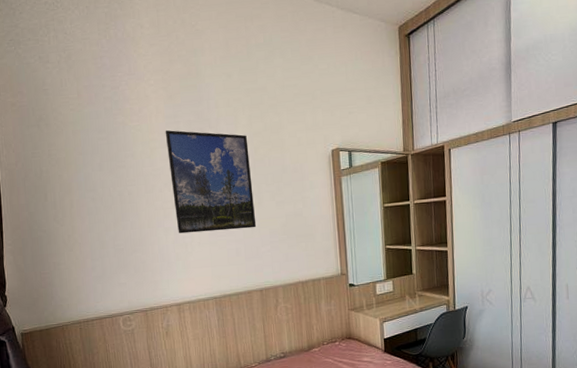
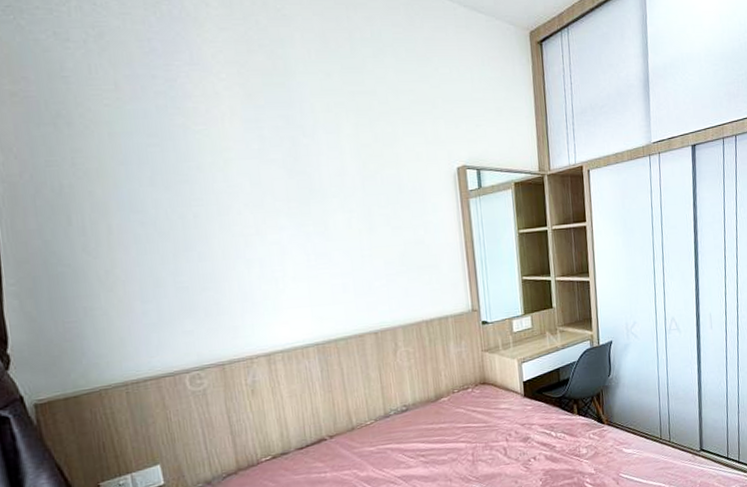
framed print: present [165,130,257,234] -> none [243,136,368,267]

